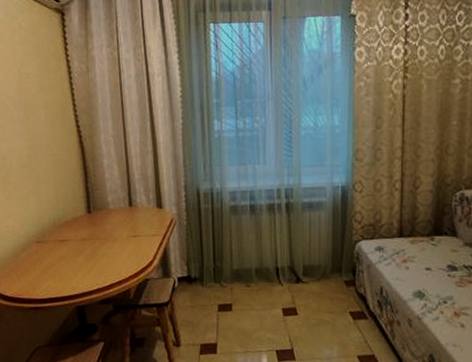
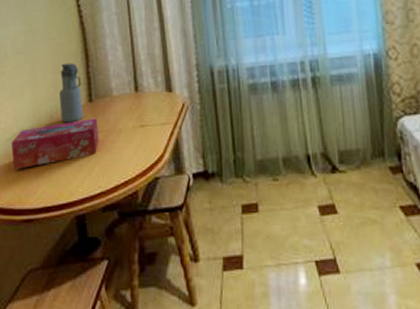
tissue box: none [18,227,97,267] -> present [11,118,99,170]
water bottle: none [61,178,83,230] -> present [59,63,84,123]

